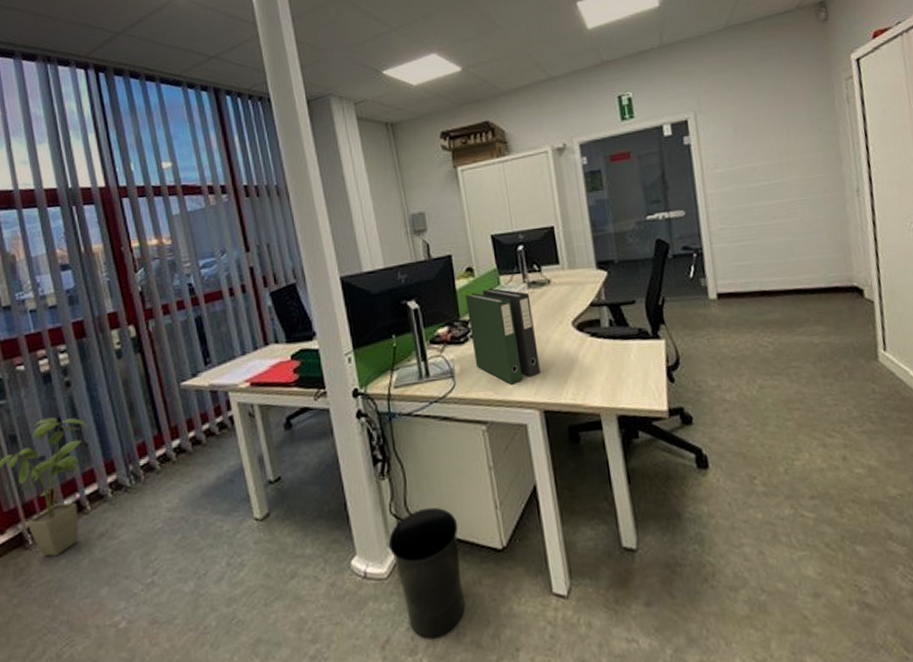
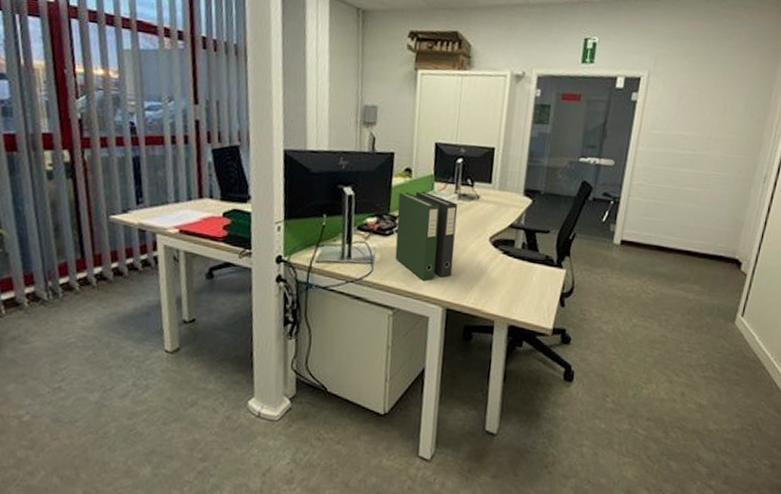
waste bin: present [388,507,466,639] -> none [284,369,350,475]

